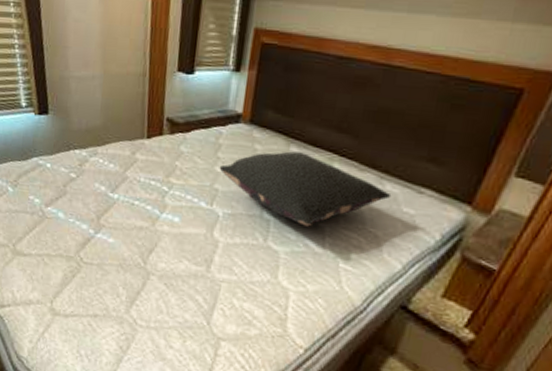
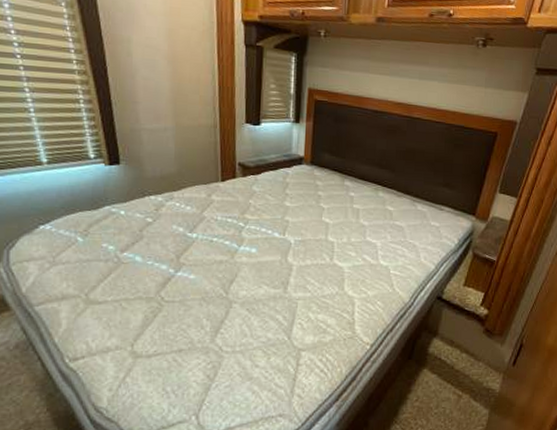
pillow: present [219,151,392,227] -> none [288,185,422,244]

